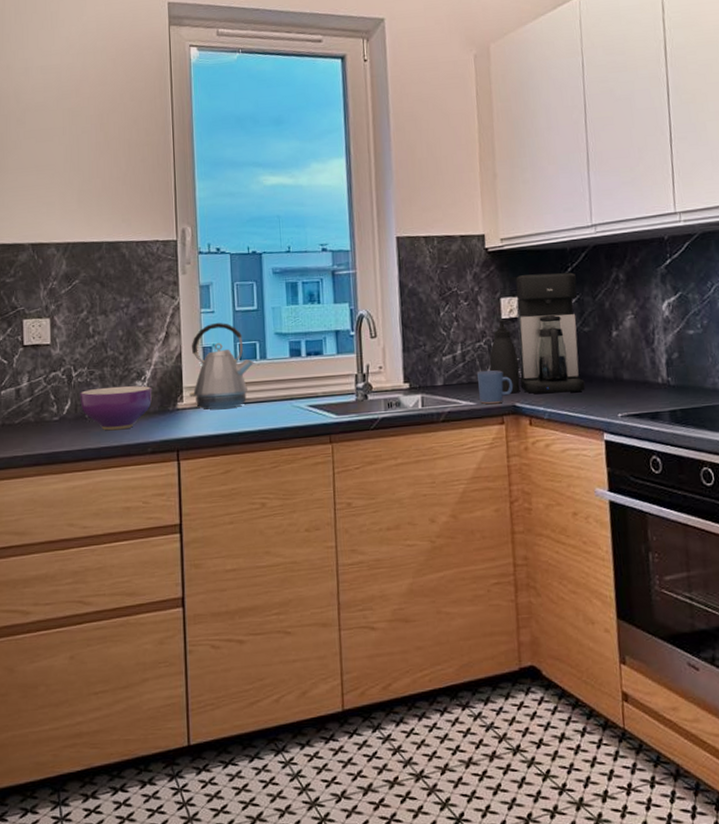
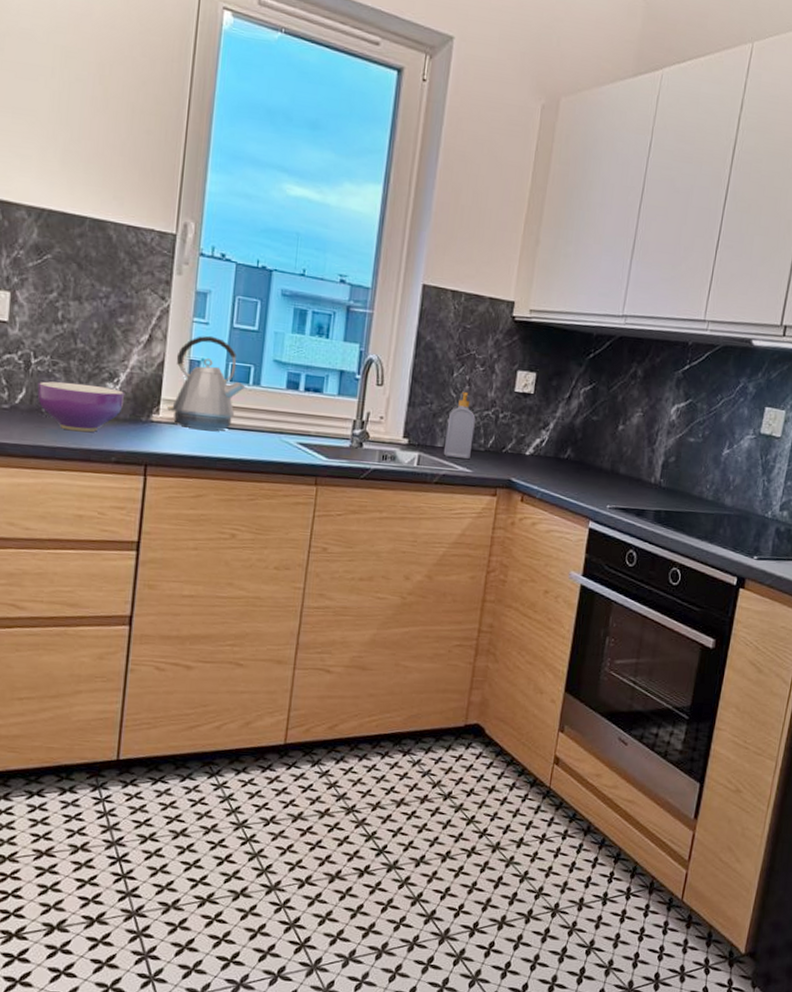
soap bottle: none [442,327,471,394] -> present [443,391,476,460]
mug: present [477,370,514,405] -> none [477,439,513,476]
soap dispenser: present [489,320,520,394] -> none [493,392,523,469]
coffee maker: present [516,272,586,394] -> none [519,351,596,478]

